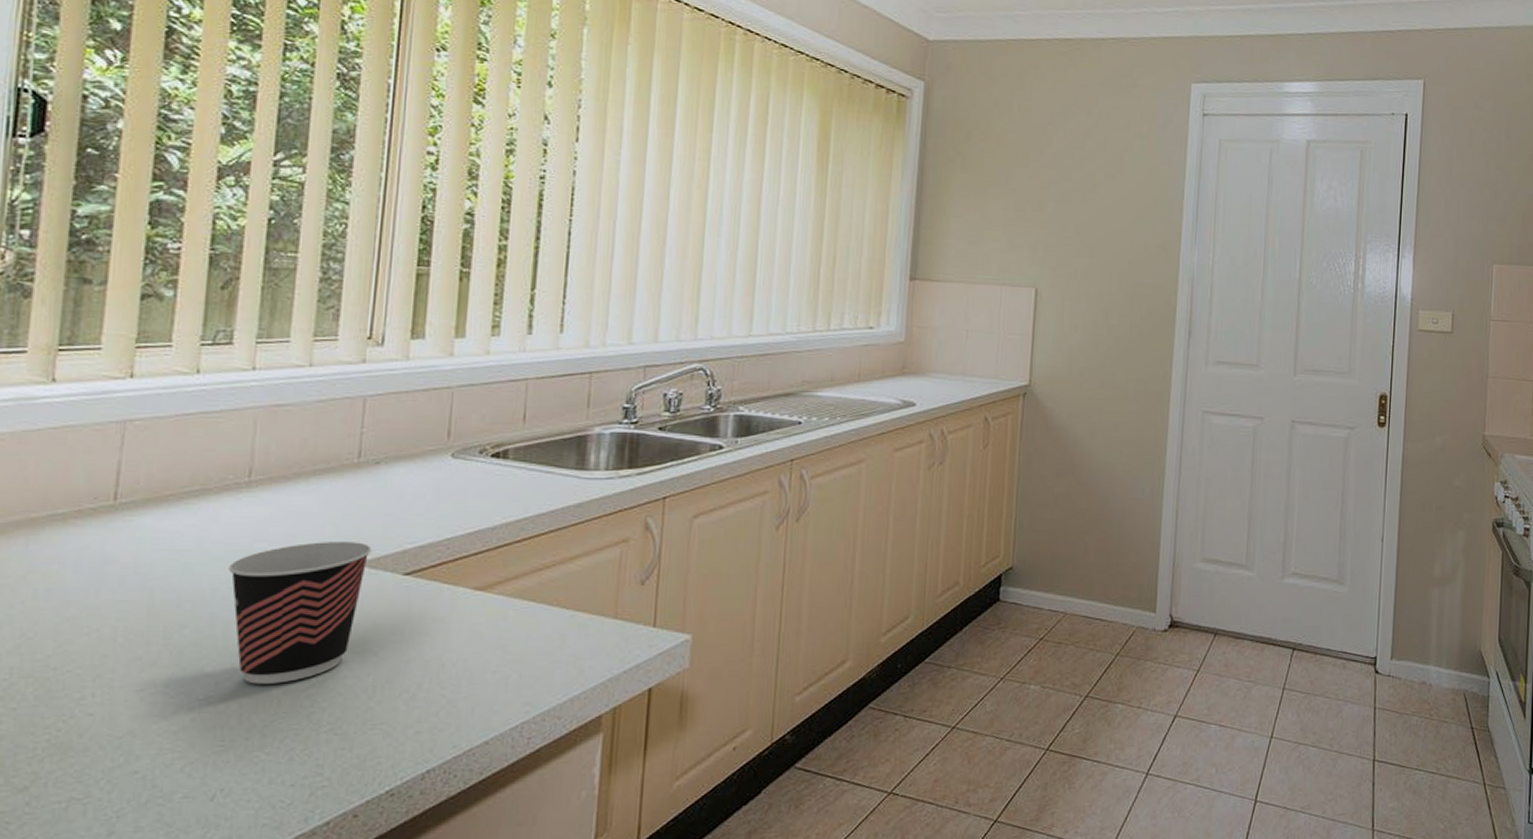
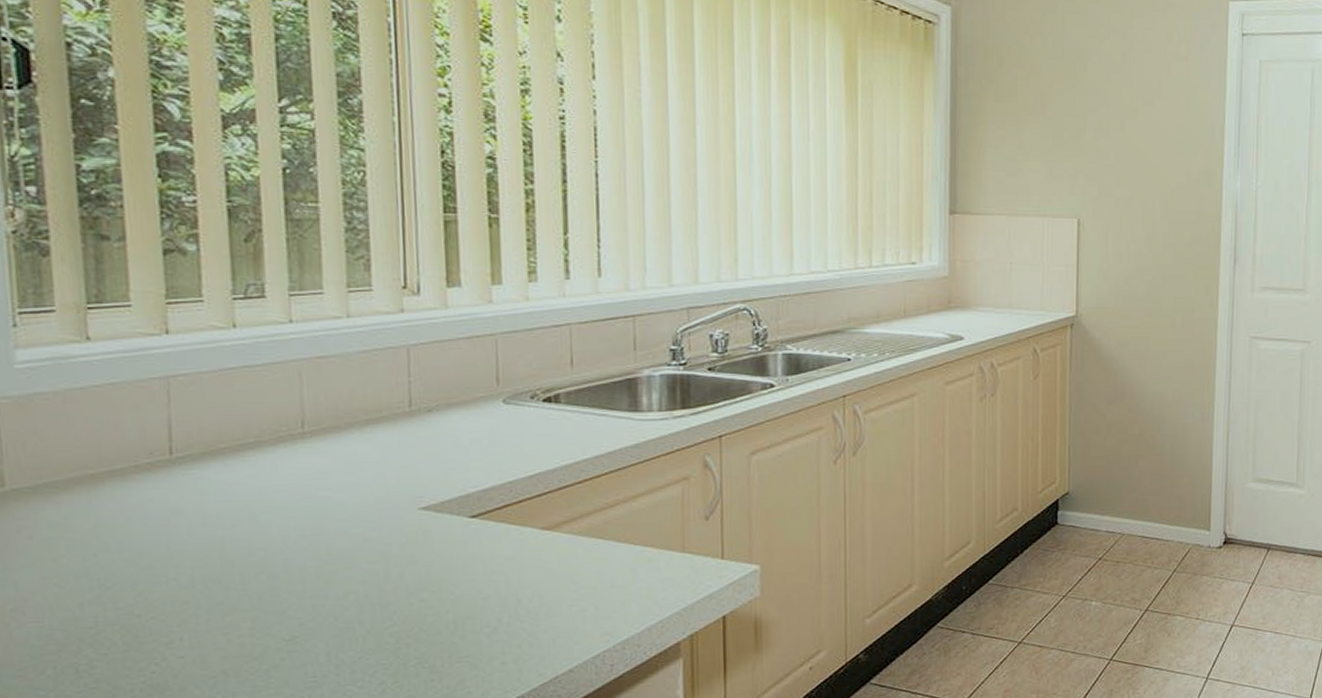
cup: present [228,542,372,684] -> none [295,488,436,624]

